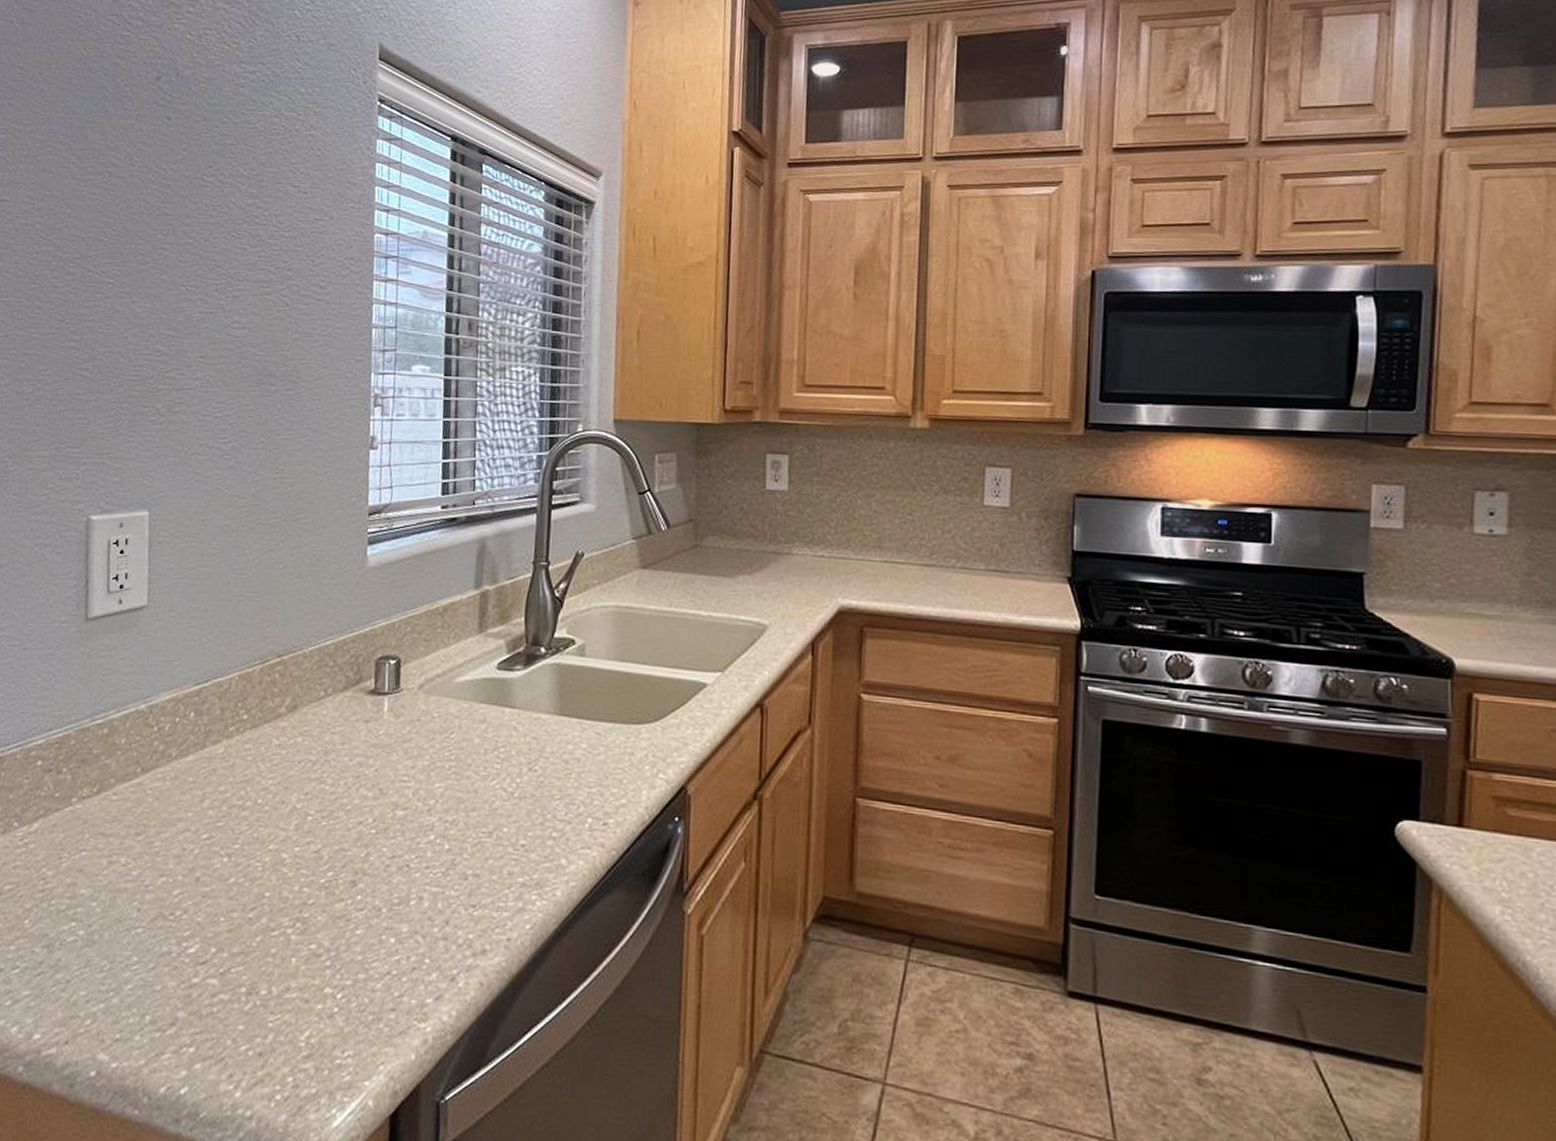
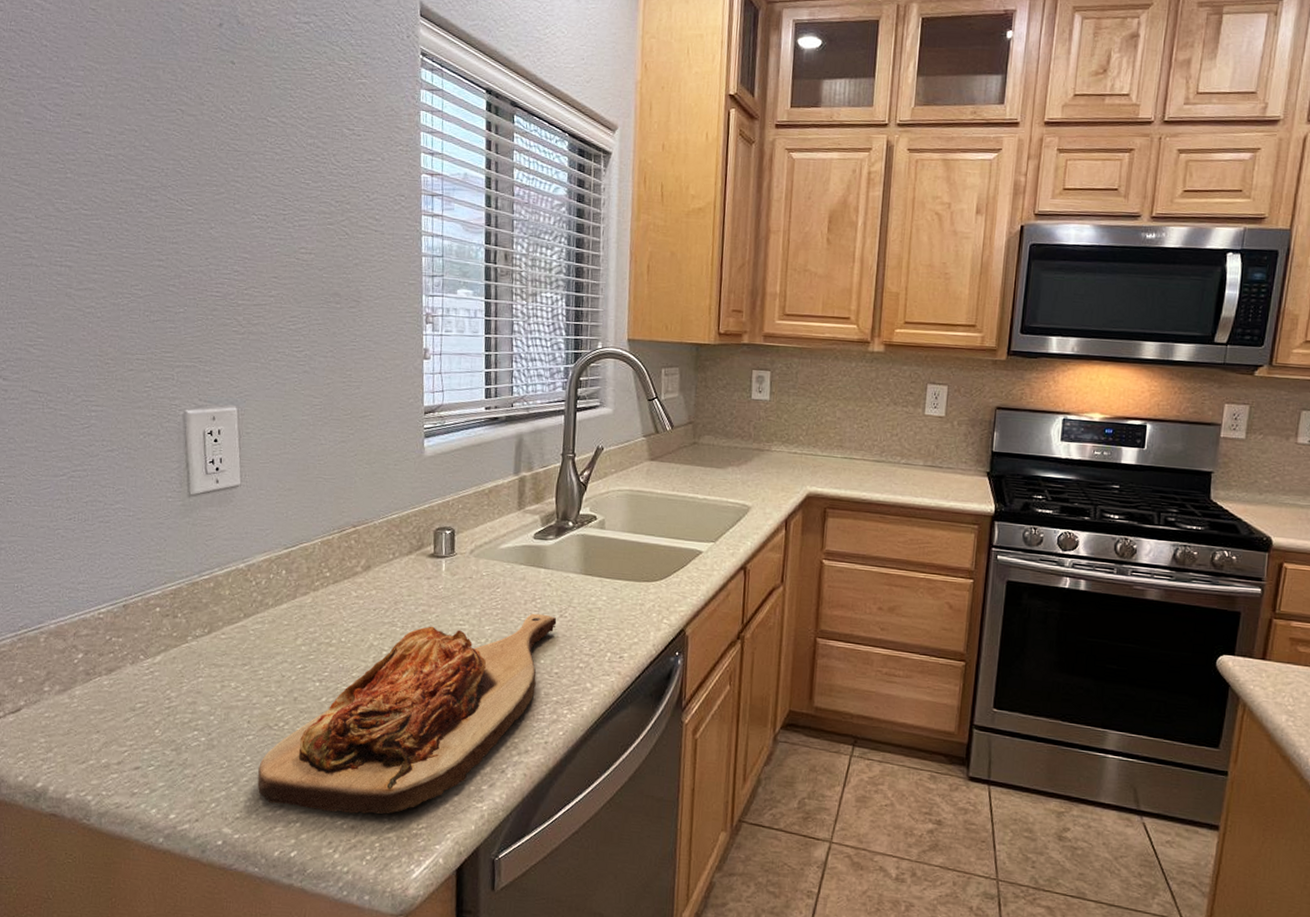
cutting board: none [144,765,525,1038] -> present [257,613,557,815]

